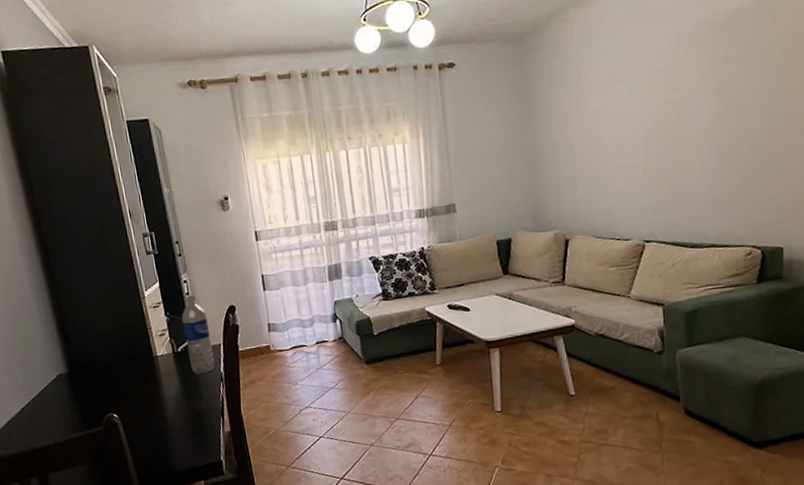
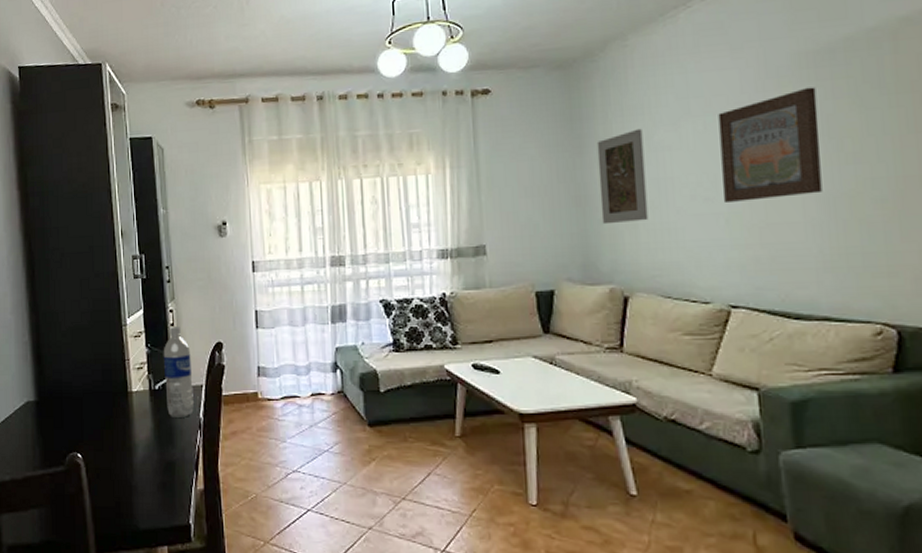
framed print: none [543,94,584,180] -> present [596,128,649,225]
wall art: none [639,53,715,156] -> present [718,87,822,202]

